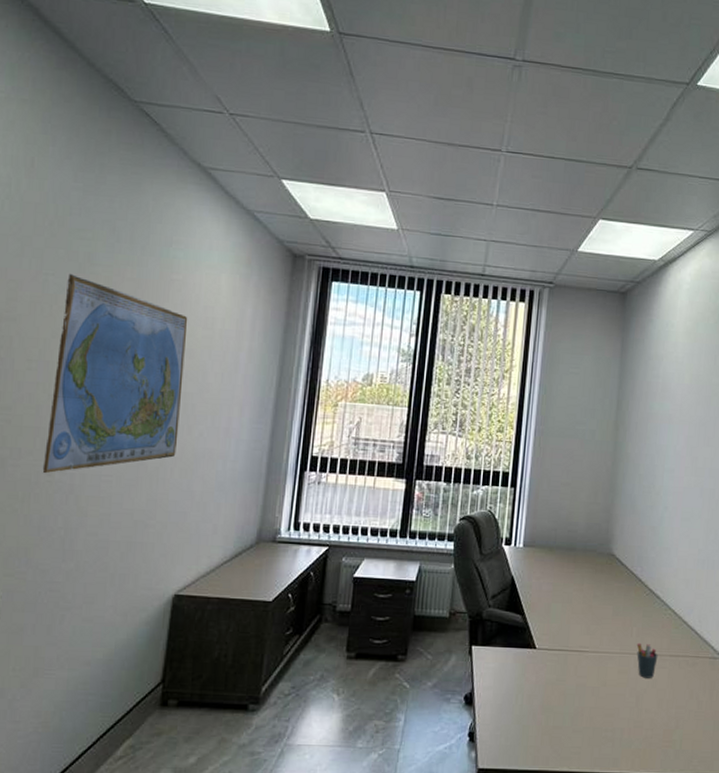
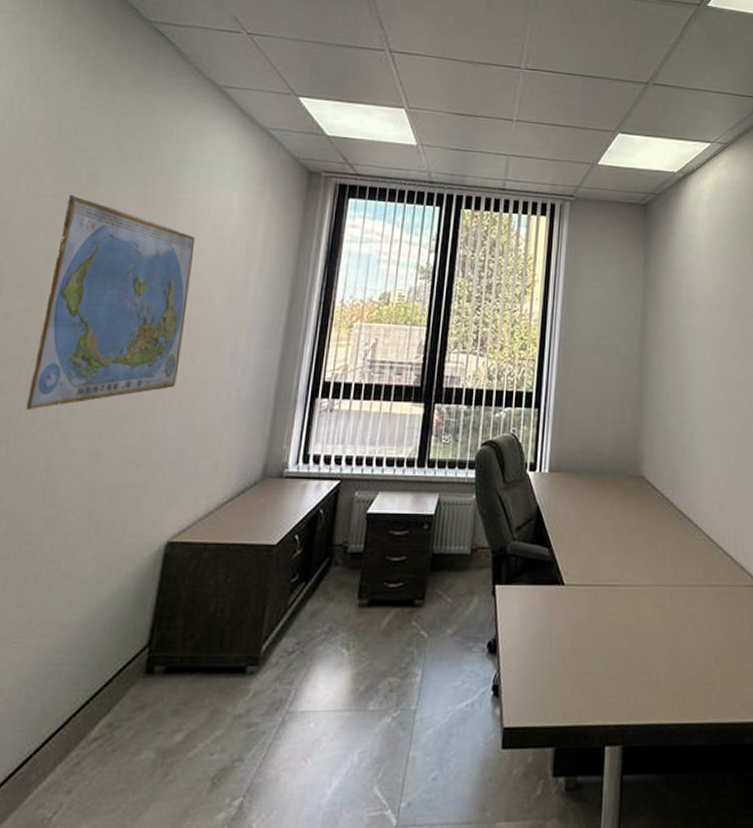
pen holder: present [636,642,658,678] -> none [670,573,694,612]

